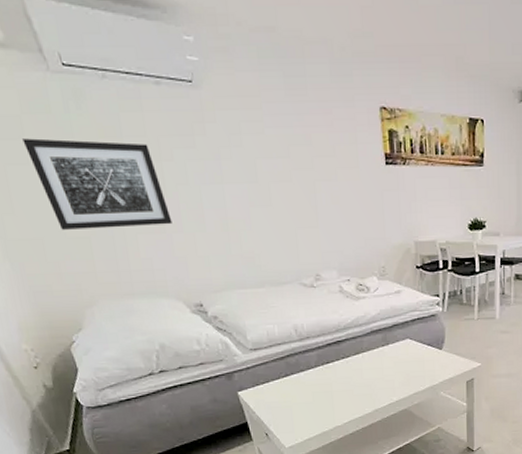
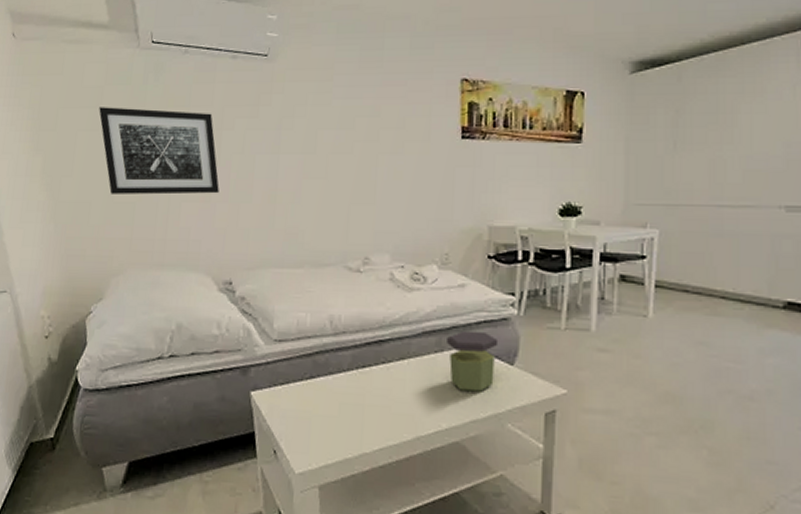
jar: none [390,326,430,372] -> present [447,330,499,392]

